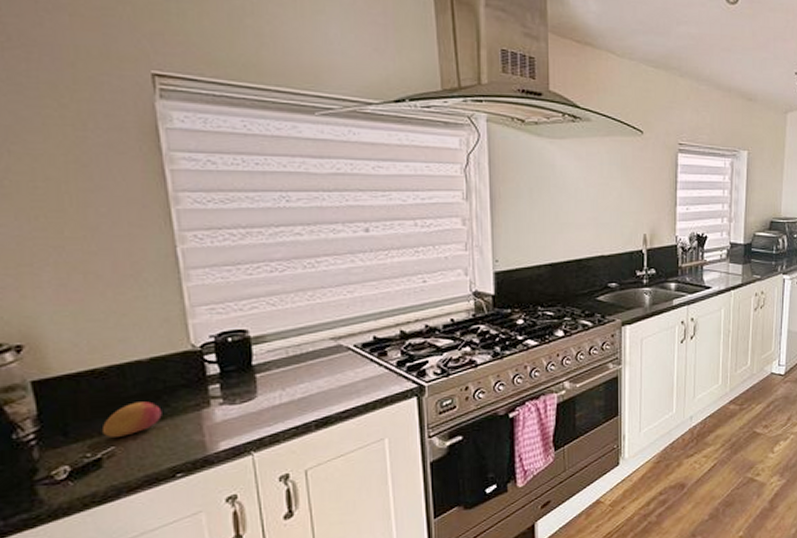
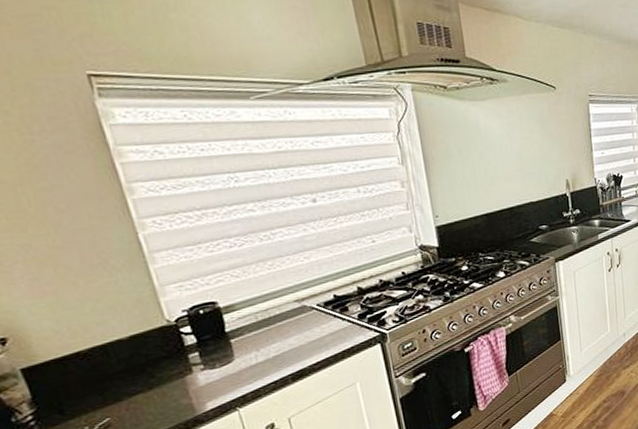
fruit: present [103,401,162,437] -> none [95,375,149,411]

